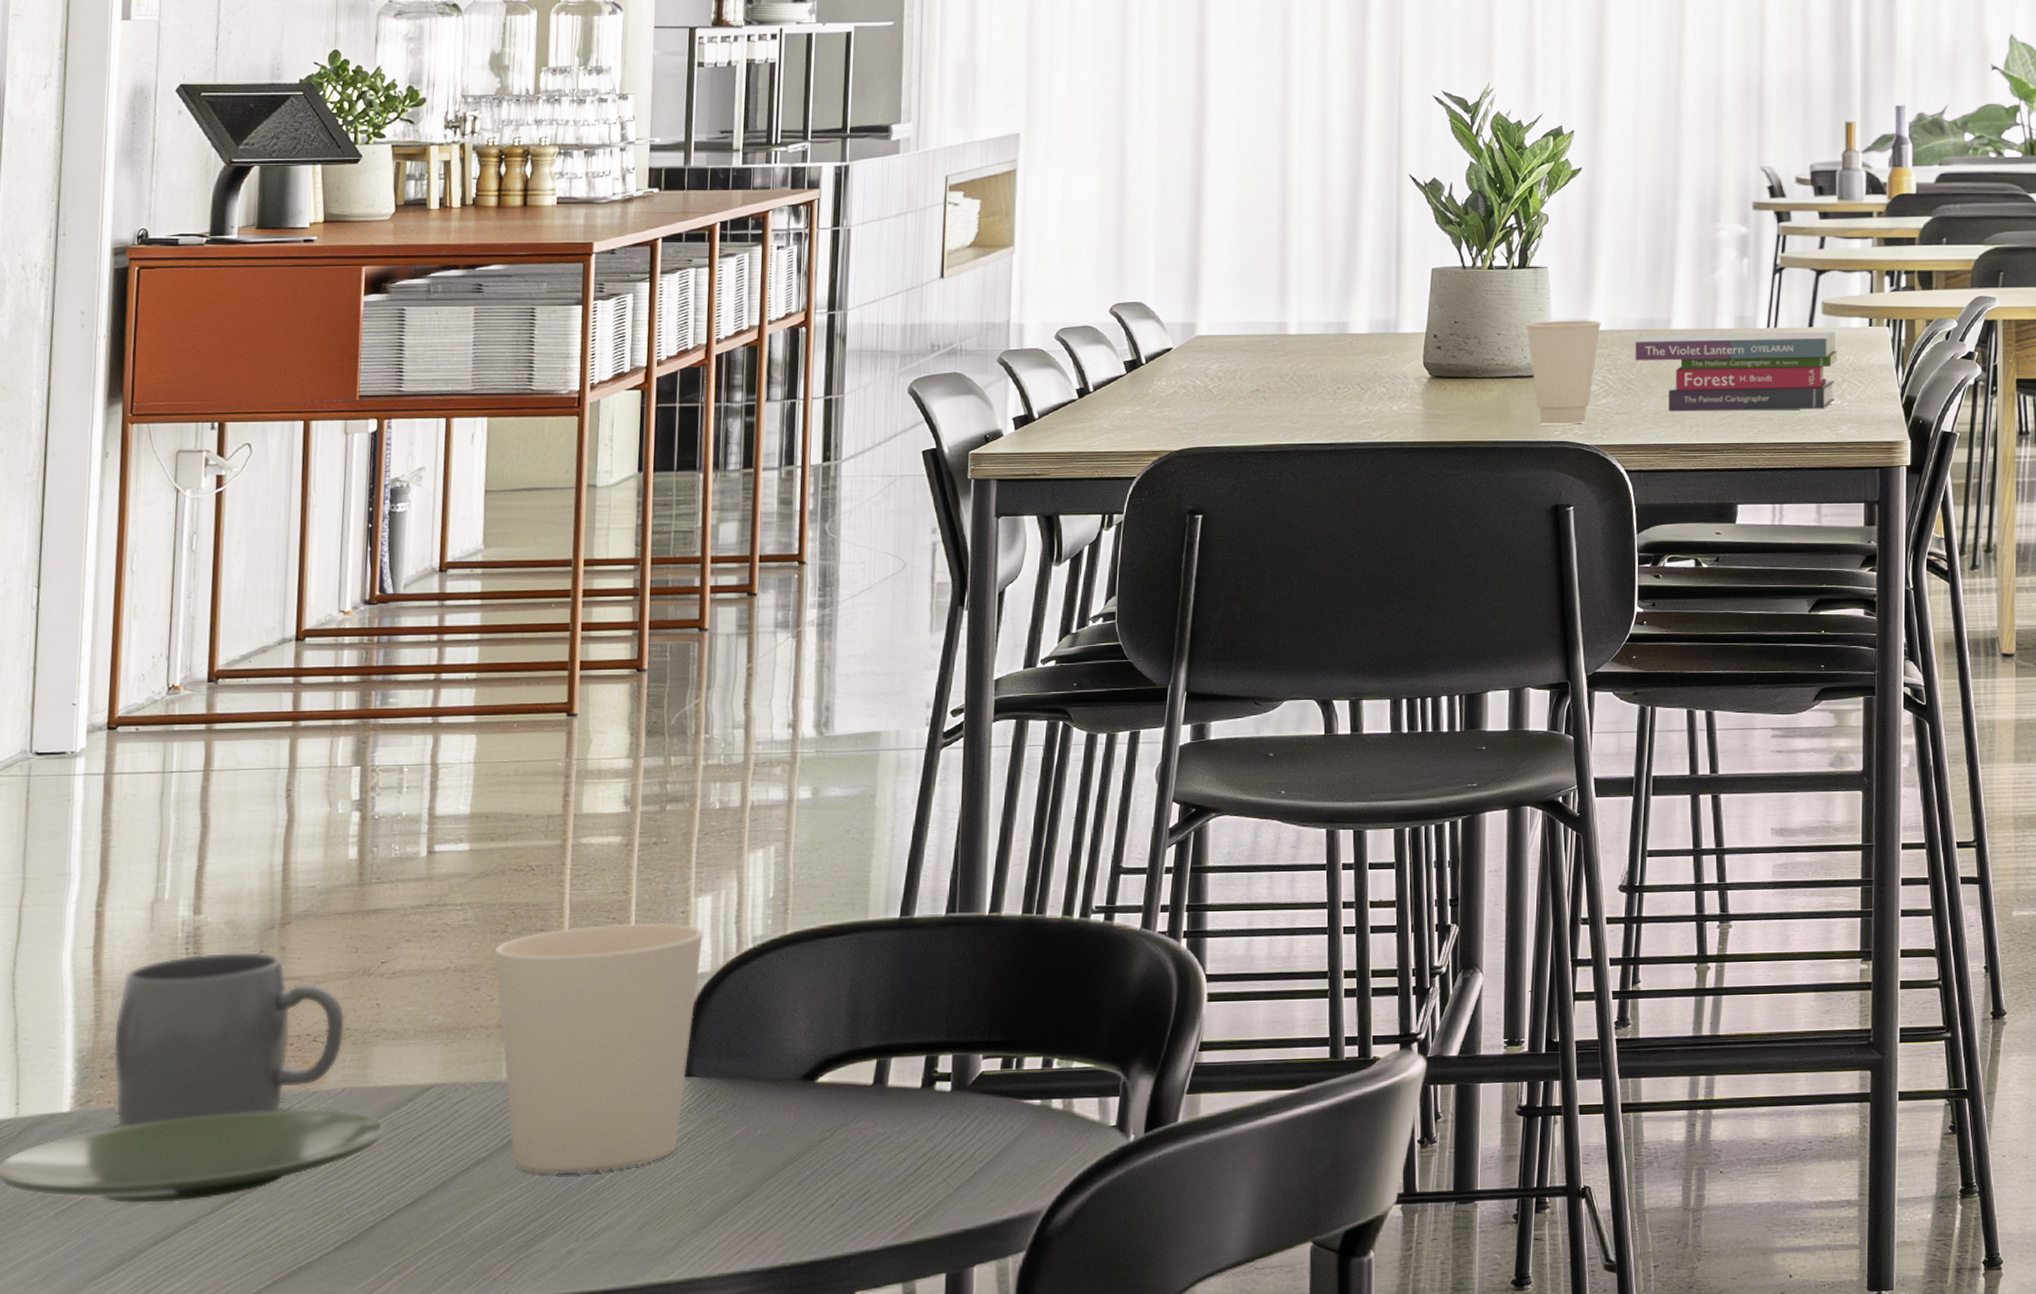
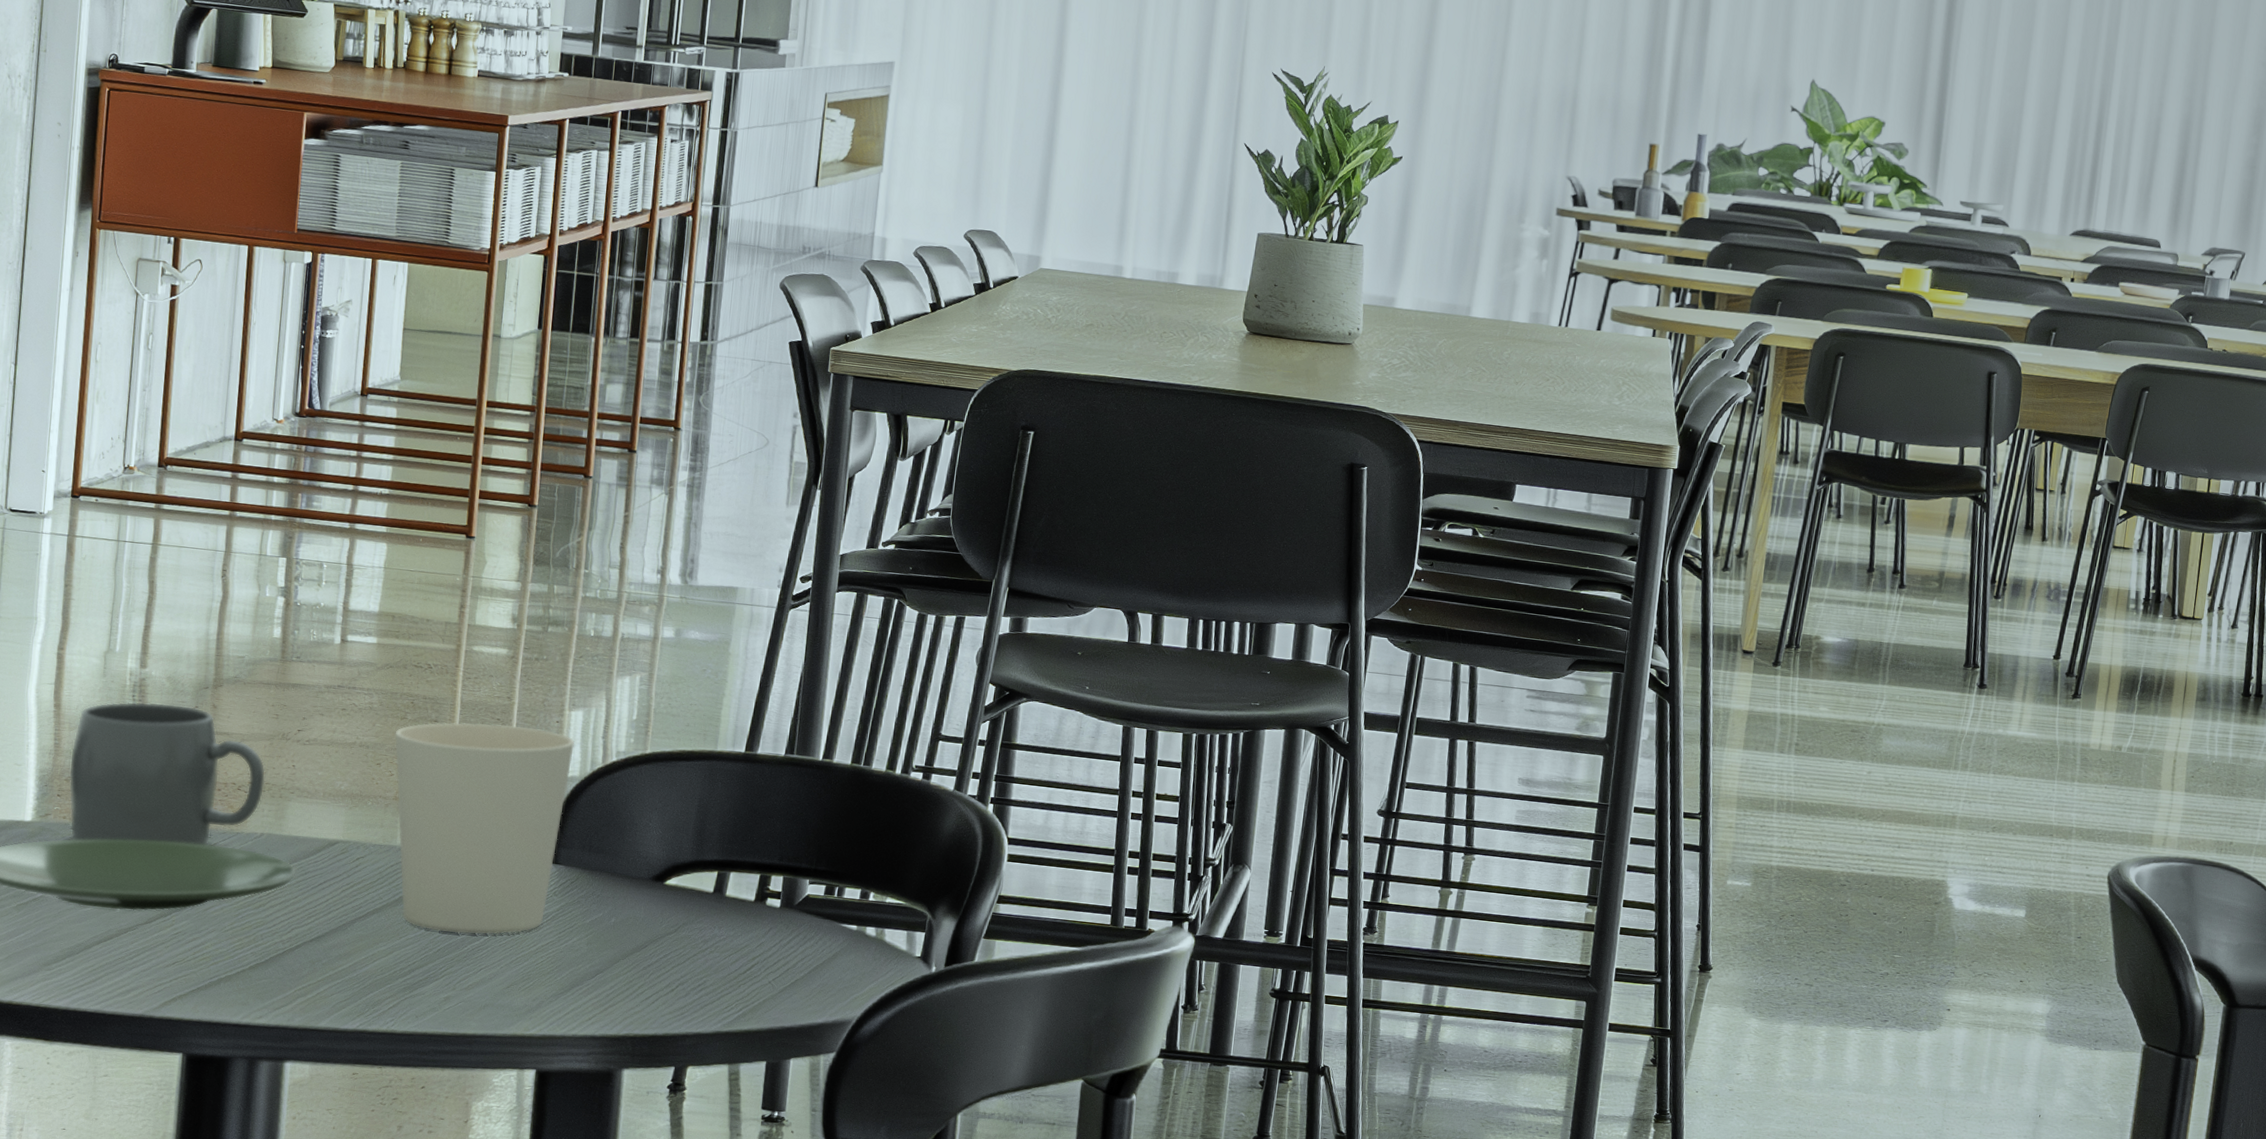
cup: present [1526,320,1601,425] -> none [1338,294,1407,392]
books: present [1635,331,1838,412] -> none [1435,319,1621,407]

